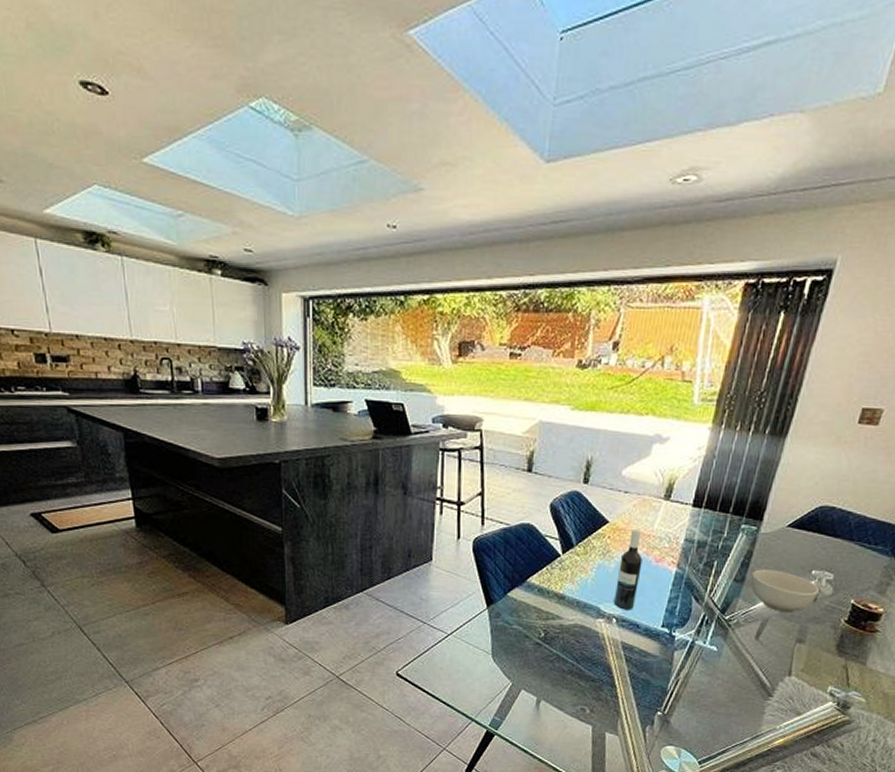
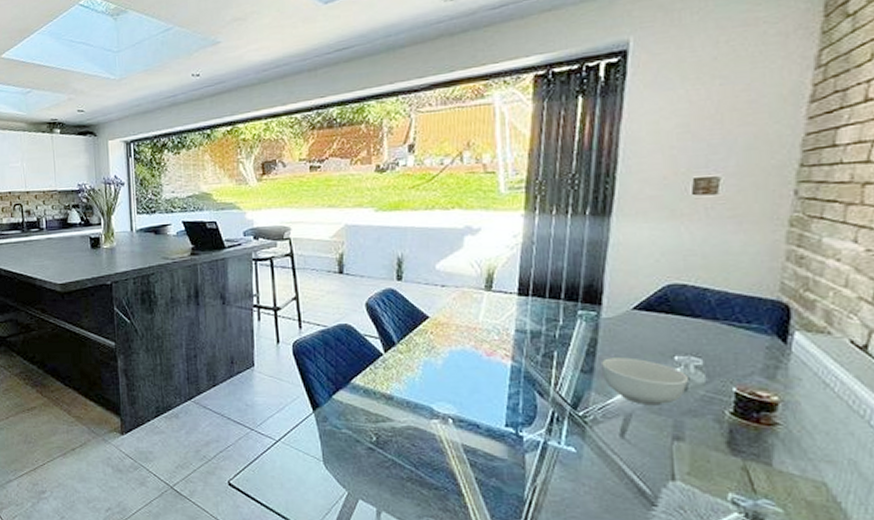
wine bottle: present [613,528,643,610] -> none [446,322,472,409]

